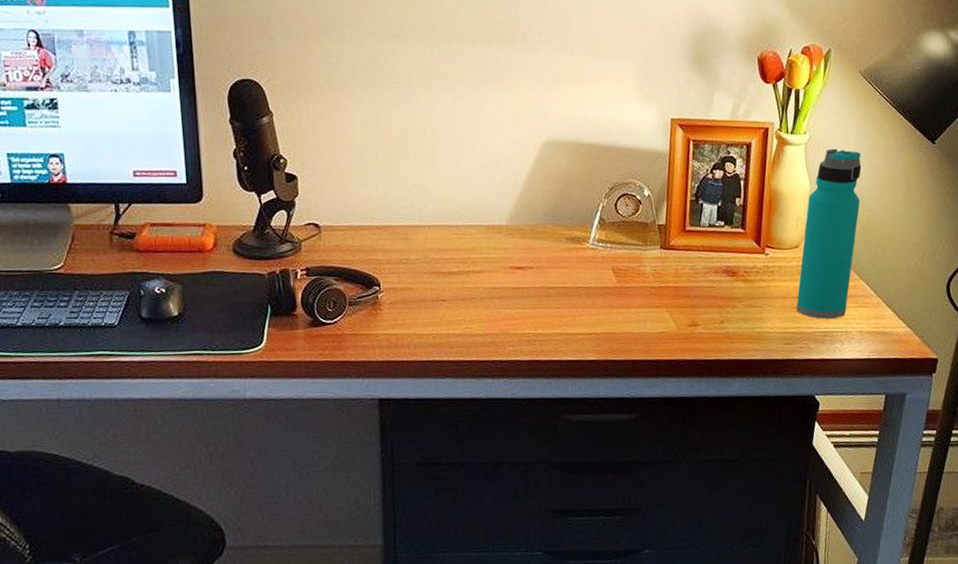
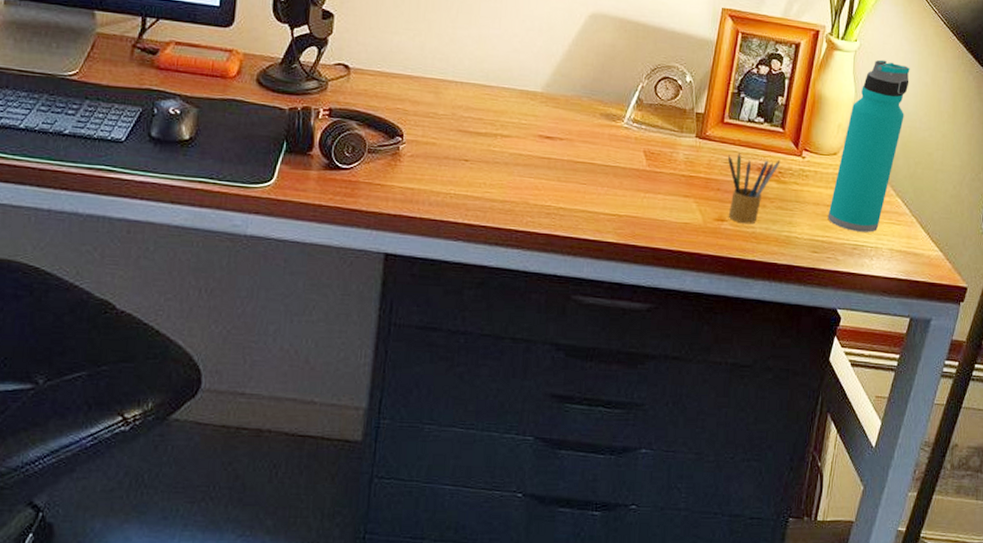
pencil box: none [693,258,745,326] -> present [727,153,780,224]

